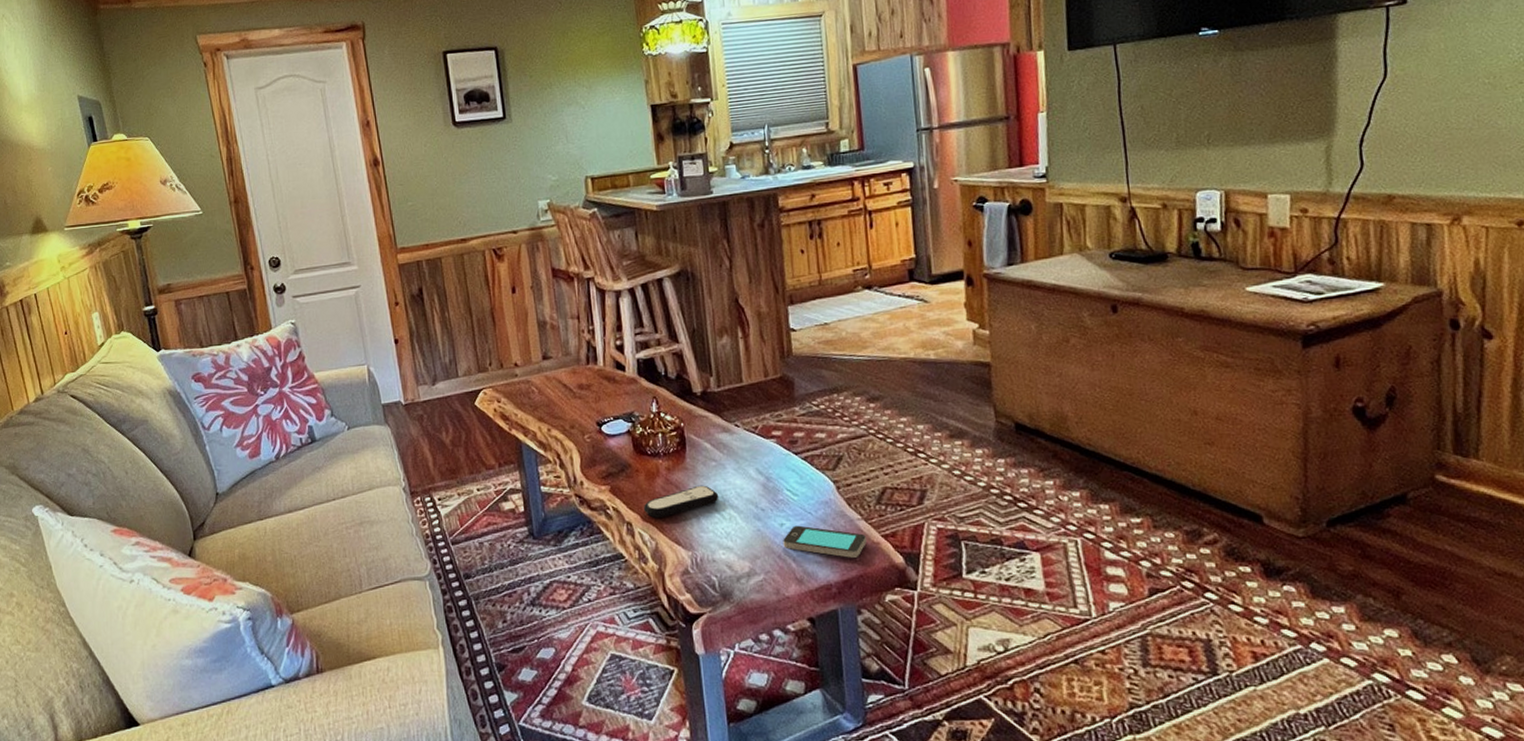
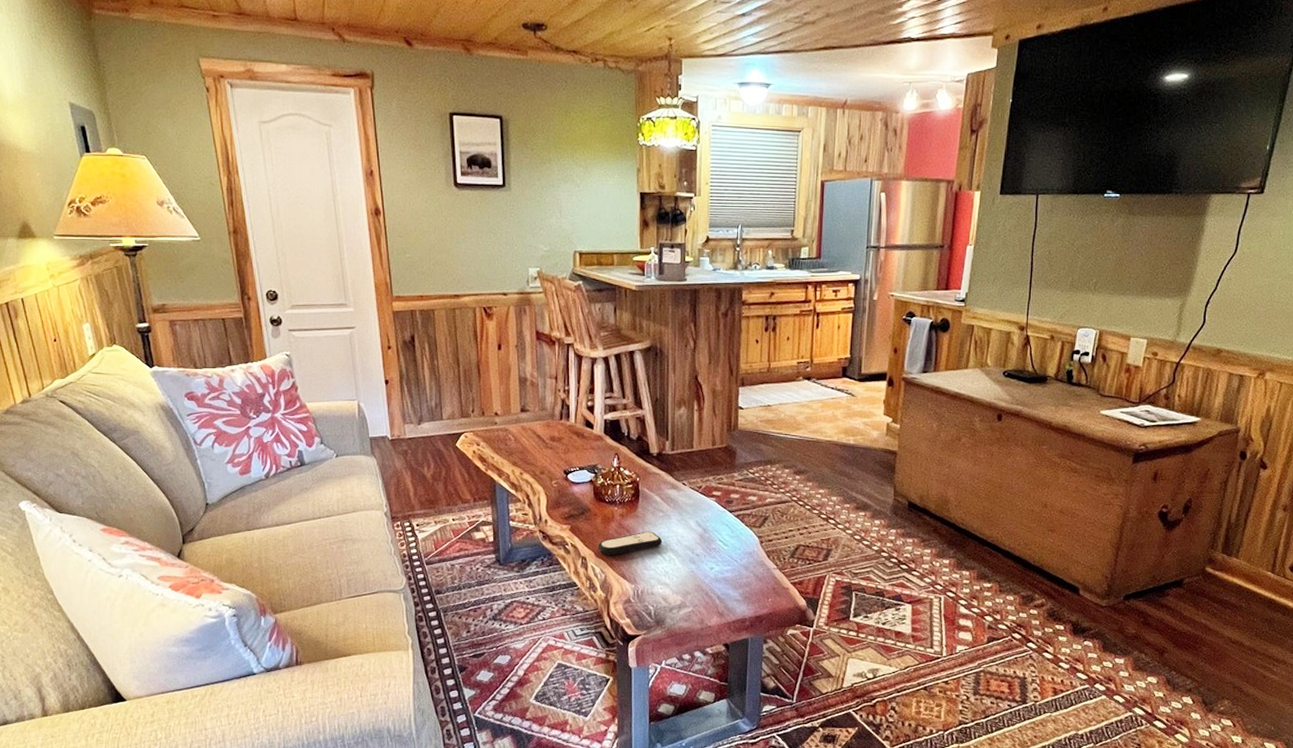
smartphone: present [783,525,867,558] -> none [711,570,778,599]

